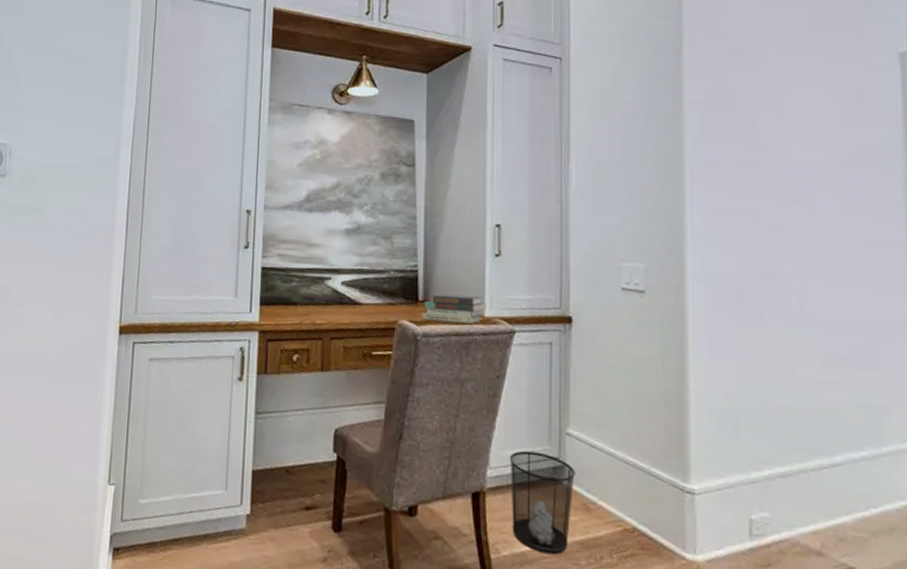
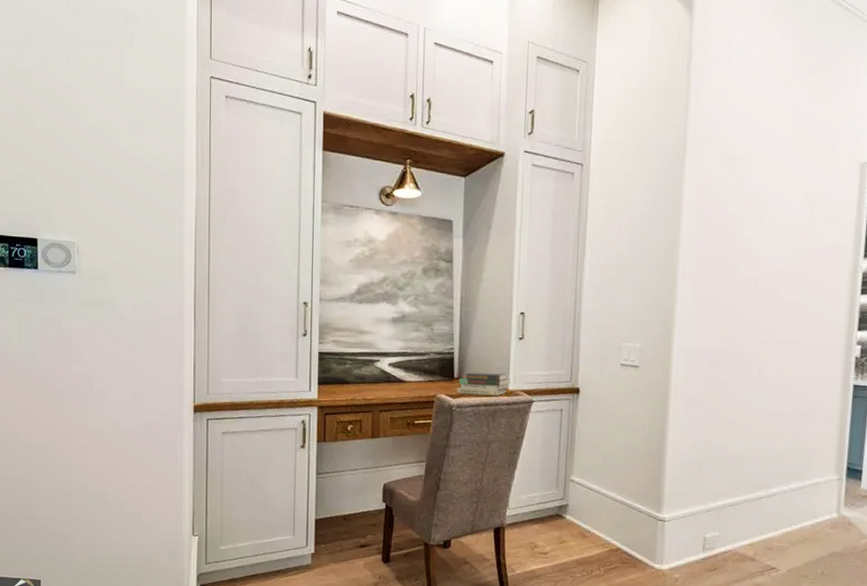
waste bin: present [509,450,575,555] -> none [524,494,576,571]

